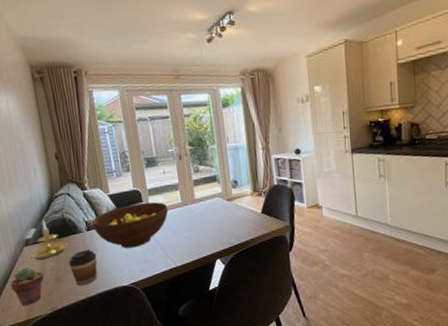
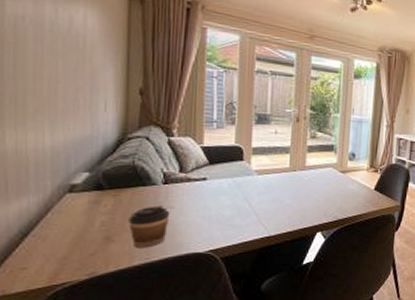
potted succulent: present [10,267,45,306] -> none [31,220,89,269]
candle holder: present [30,219,67,260] -> none [73,163,132,211]
fruit bowl: present [91,202,169,249] -> none [171,161,273,210]

